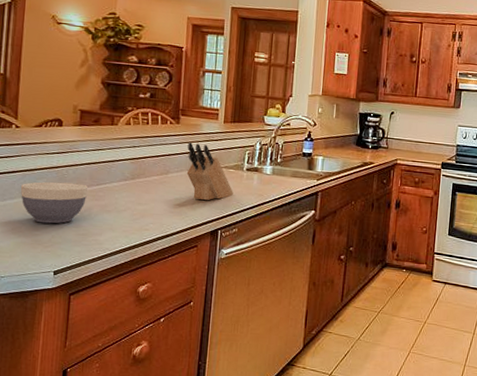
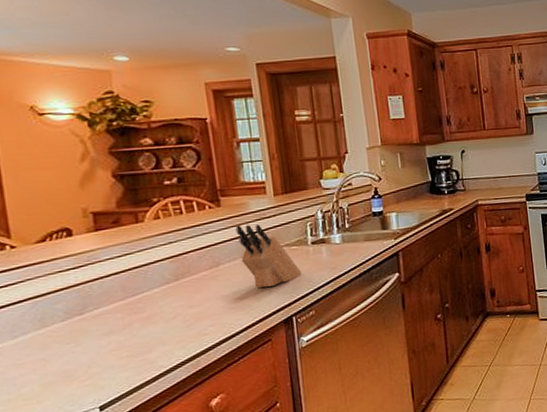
bowl: present [20,181,87,224] -> none [33,298,123,355]

